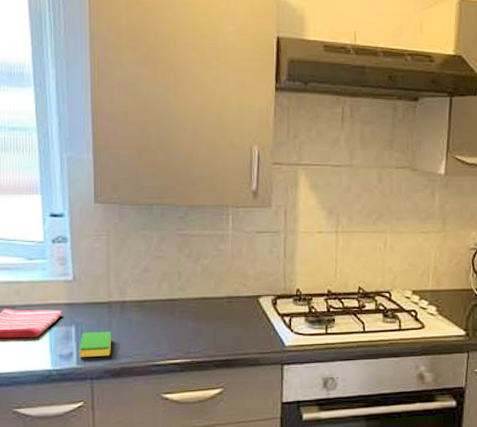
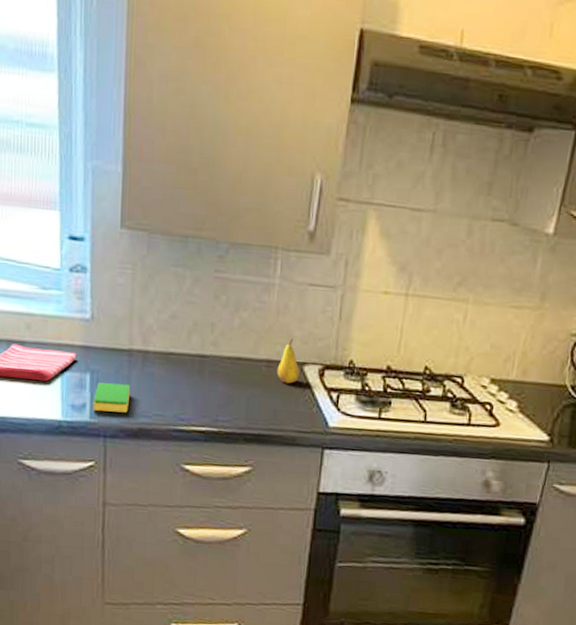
fruit: none [237,276,256,314] -> present [277,338,300,384]

